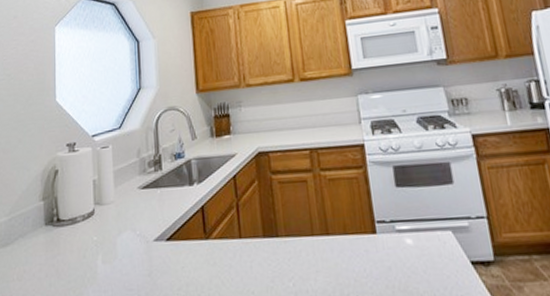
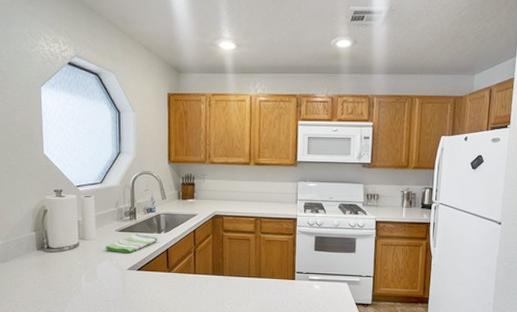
dish towel: none [125,189,190,218] -> present [105,234,158,254]

